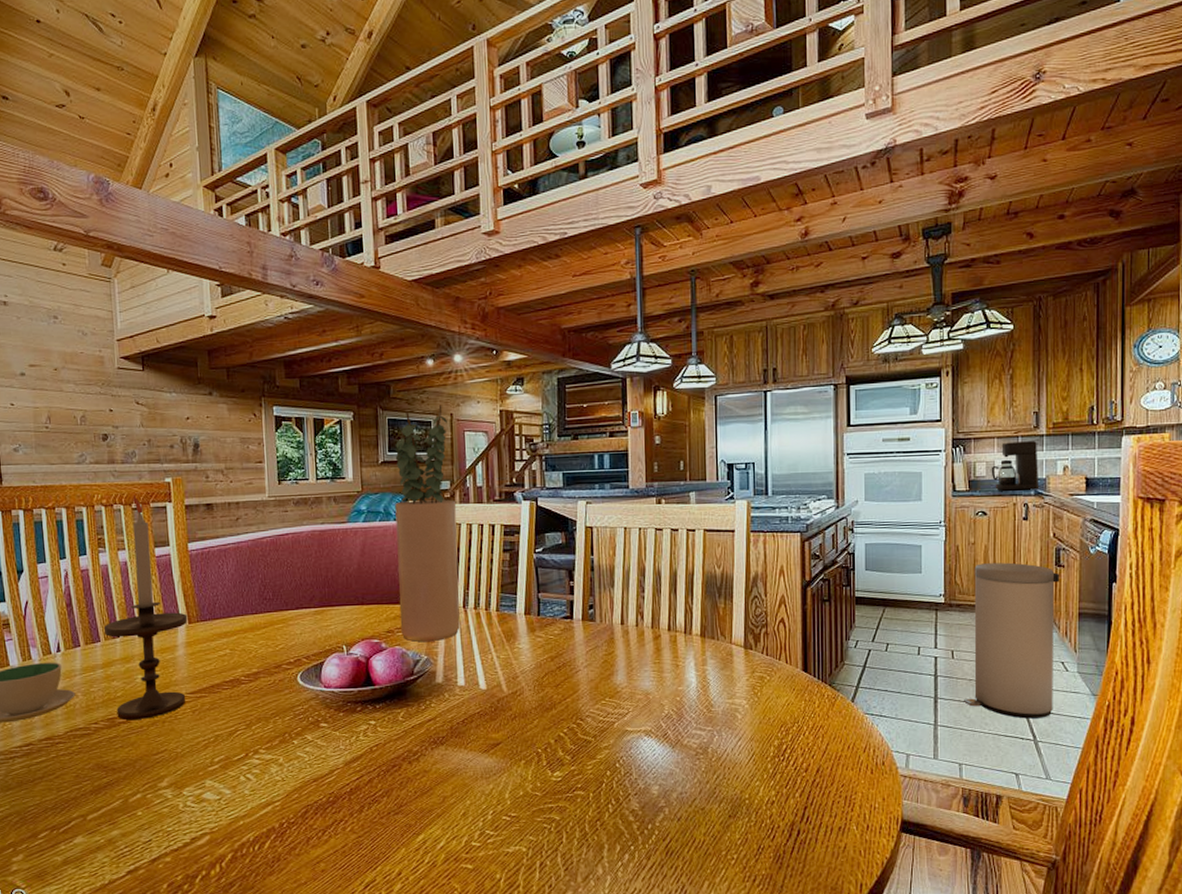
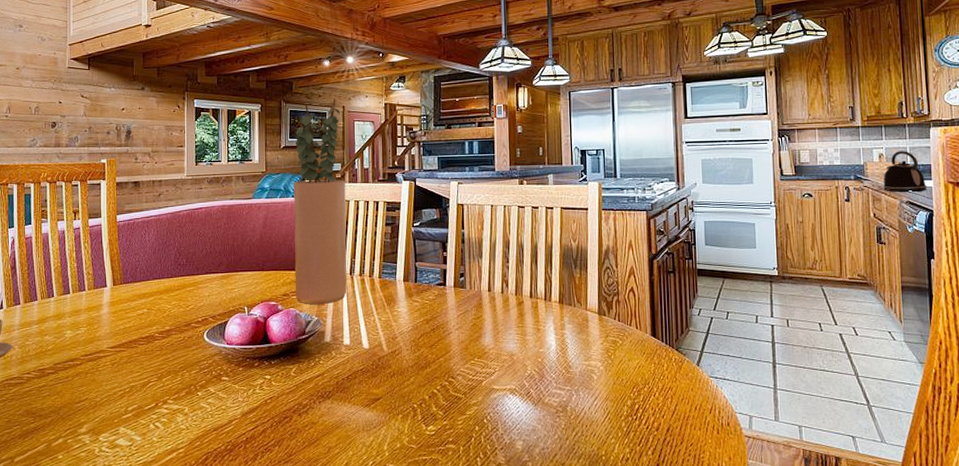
candlestick: present [104,495,188,720] -> none [42,173,113,371]
pedal bin: present [963,562,1060,719] -> none [799,239,884,384]
coffee maker: present [991,441,1040,491] -> none [814,132,859,176]
kettle: none [1066,462,1115,509] -> present [883,151,927,192]

